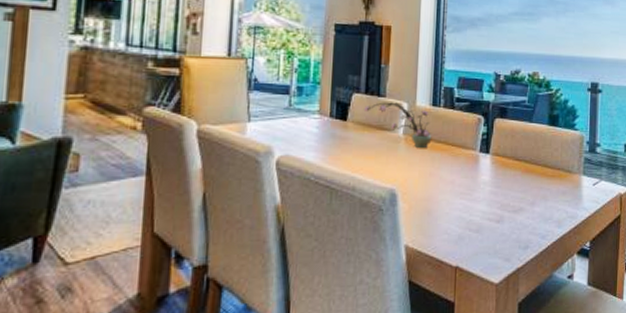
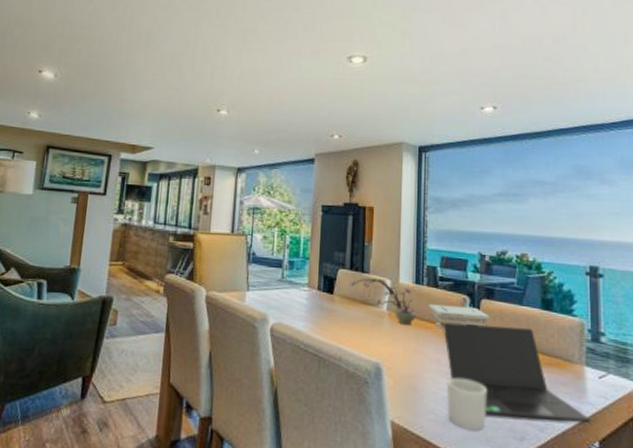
books: none [444,126,502,154] -> present [428,304,490,333]
laptop: none [458,143,585,229] -> present [443,323,592,423]
mug: none [459,196,497,245] -> present [446,377,487,430]

